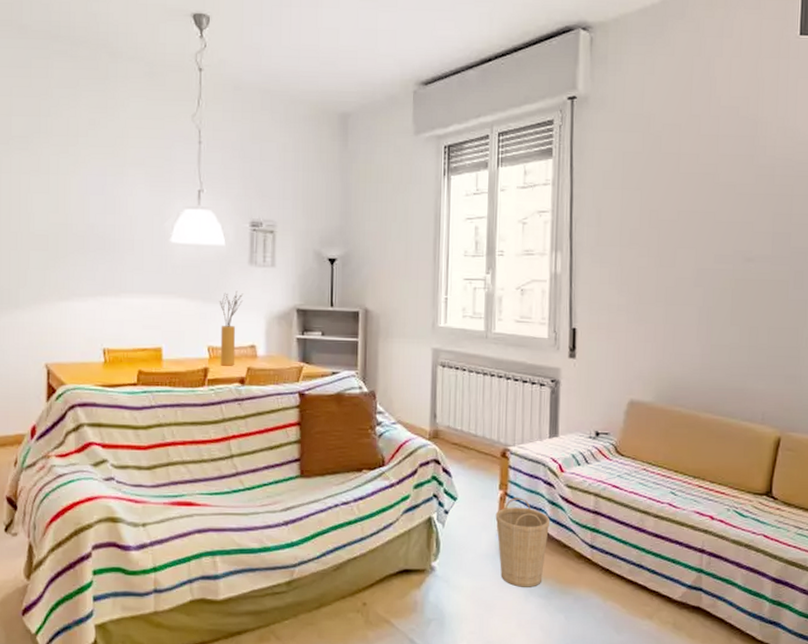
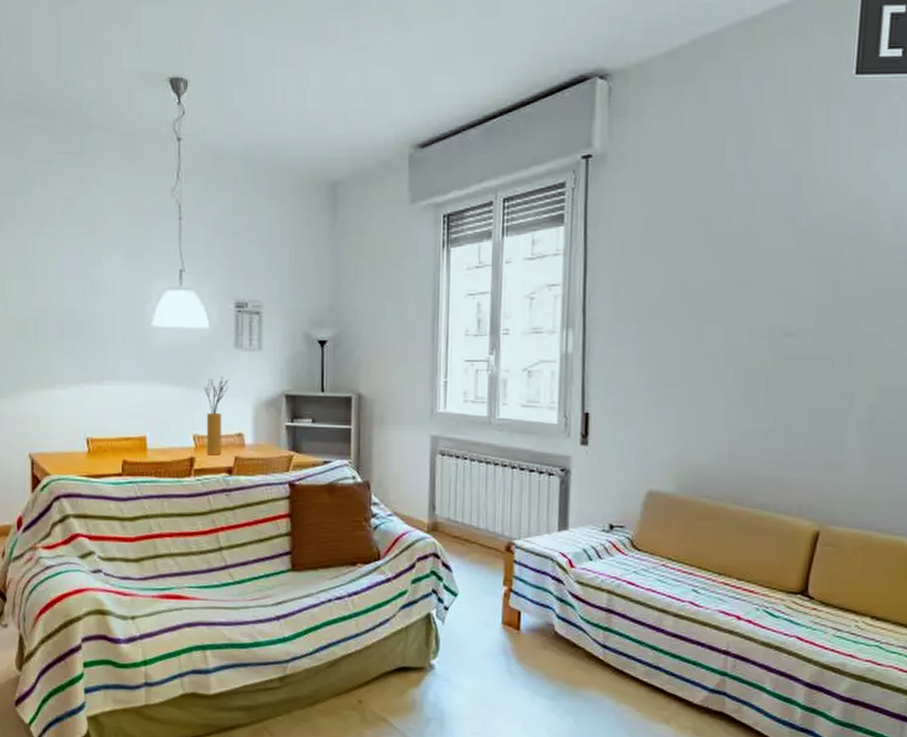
basket: present [495,498,550,587] -> none [499,594,559,688]

